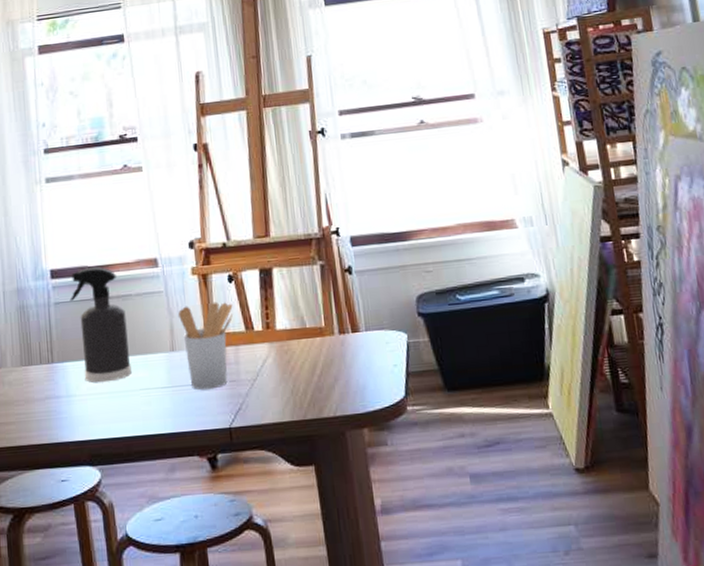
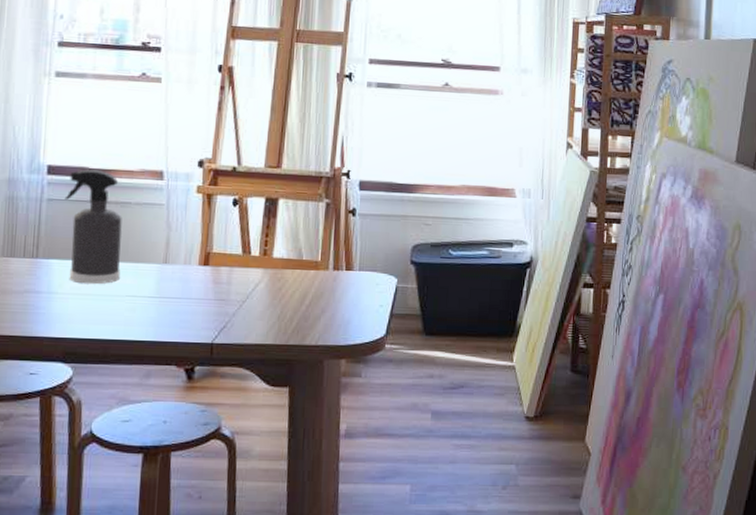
utensil holder: present [178,301,233,390] -> none [177,222,234,305]

